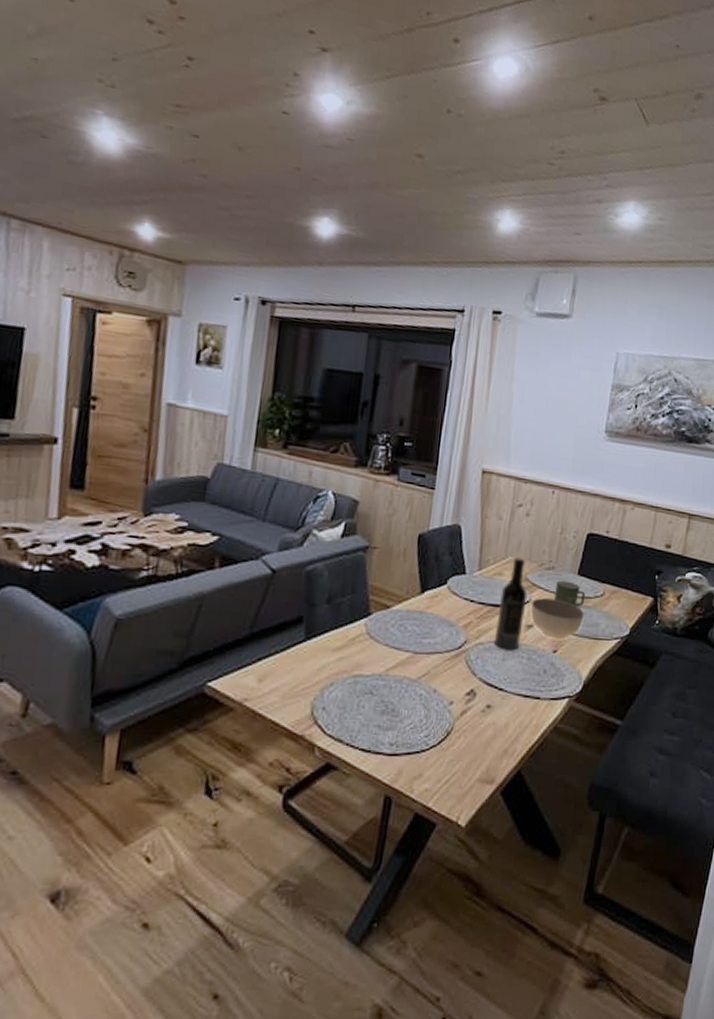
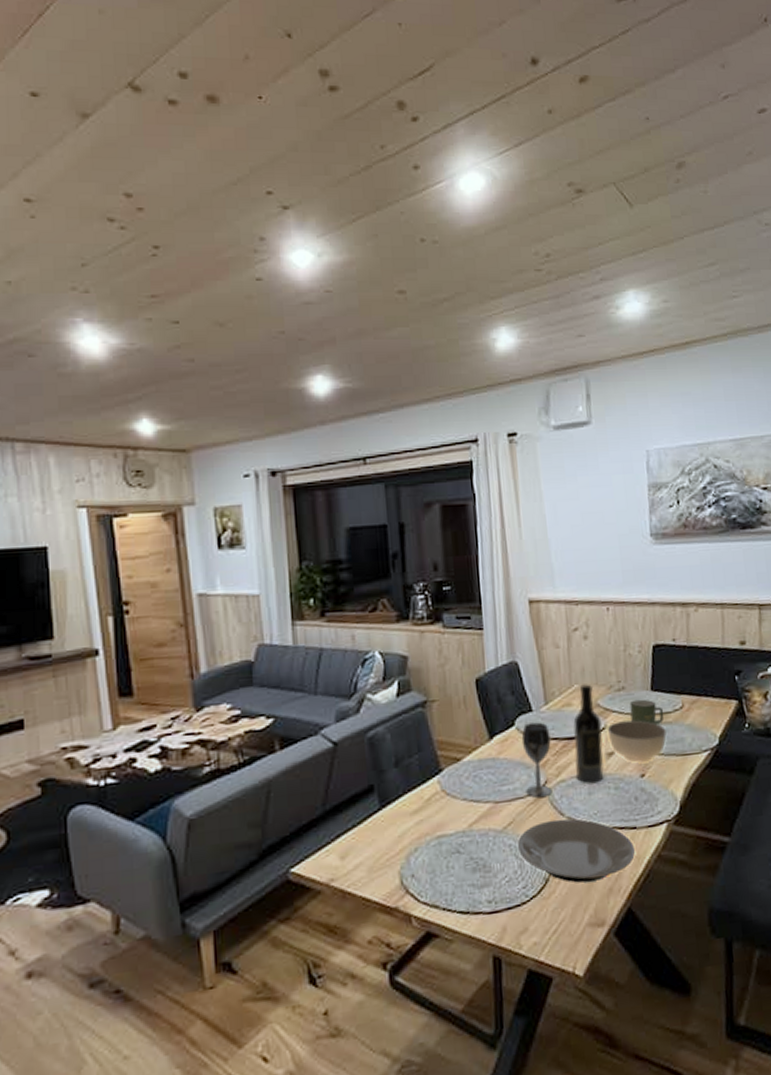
plate: none [427,678,535,741] -> present [517,818,636,883]
wine glass: none [445,584,478,656] -> present [521,722,553,799]

